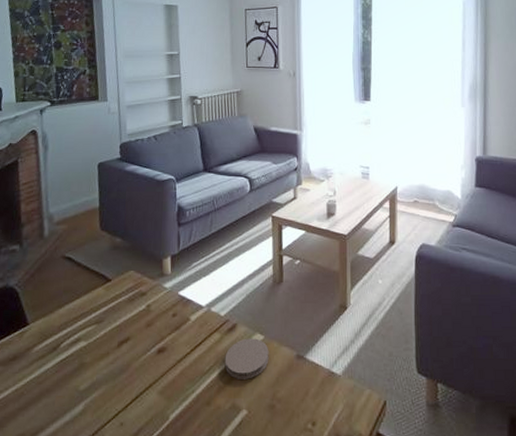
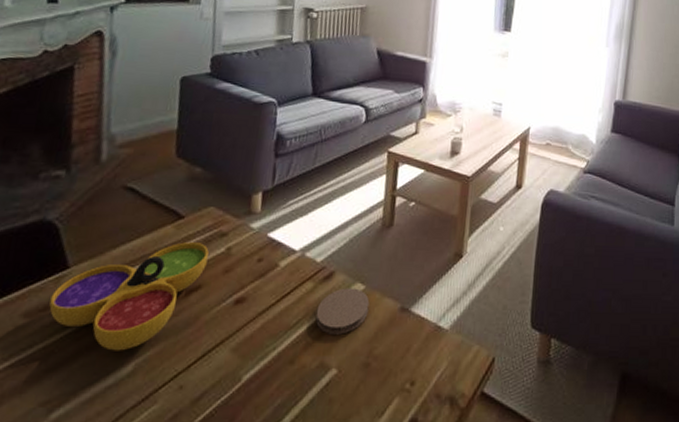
decorative bowl: none [17,301,133,393] -> present [49,242,209,351]

